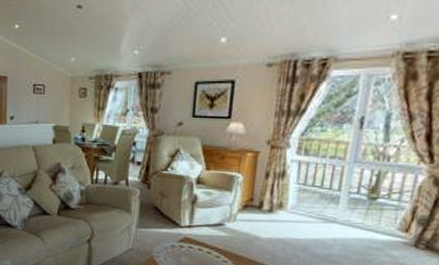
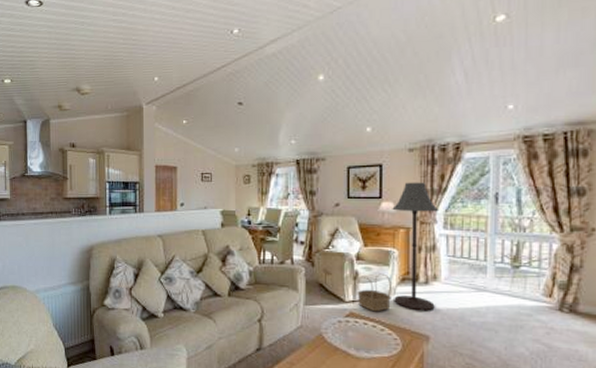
basket: none [194,199,232,239] -> present [357,273,392,312]
floor lamp: none [233,101,295,241] -> present [392,182,439,311]

